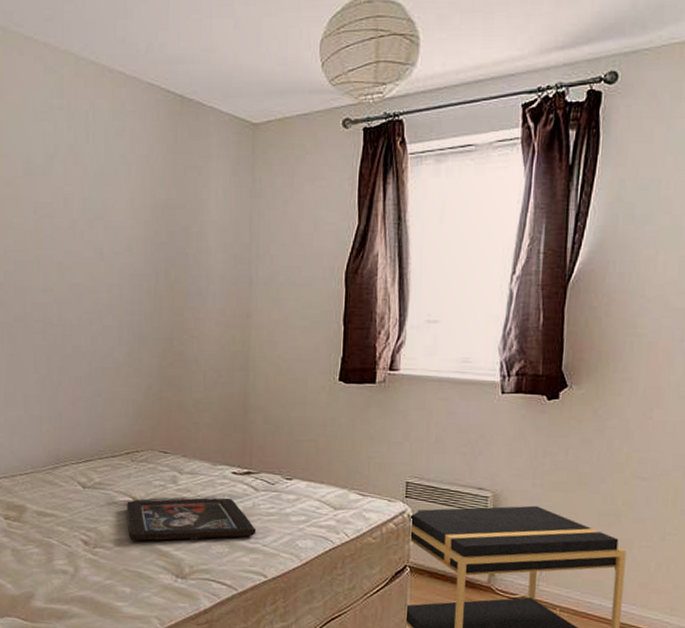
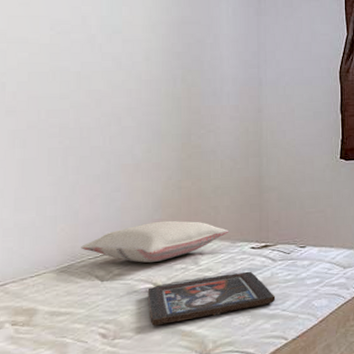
pillow: none [64,432,209,476] -> present [81,220,228,263]

